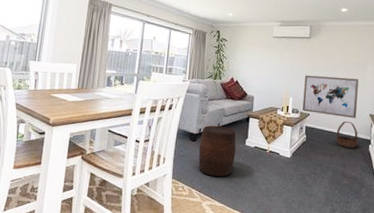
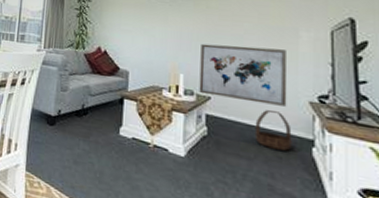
stool: present [198,125,236,177] -> none [58,106,107,175]

